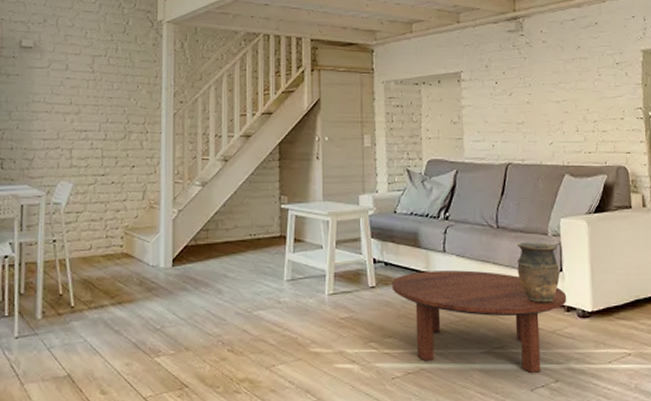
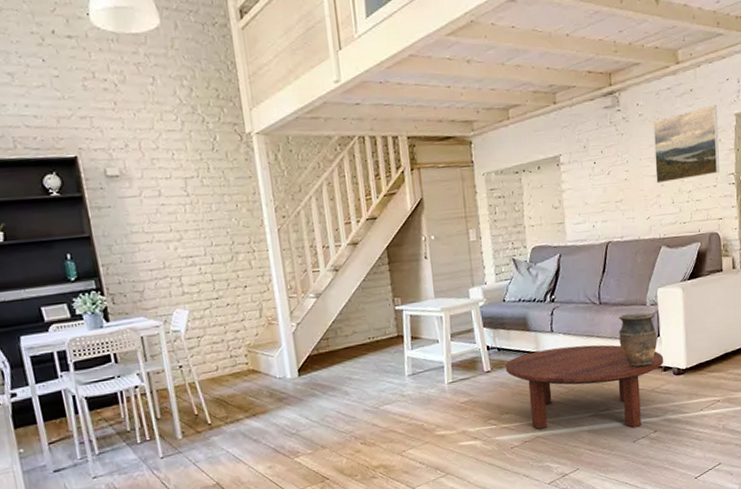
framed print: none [557,39,626,110] -> present [653,105,719,184]

